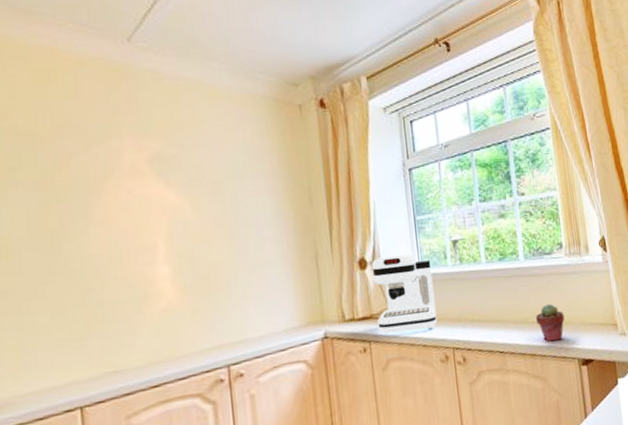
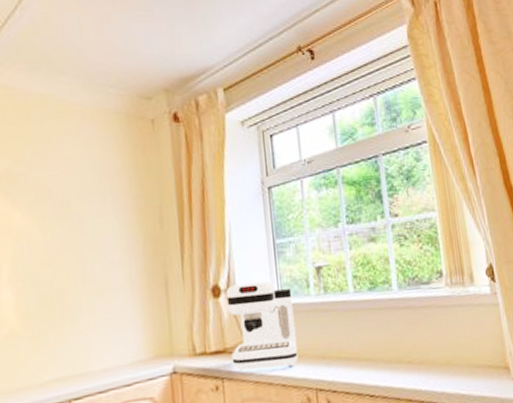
potted succulent: present [535,303,565,342] -> none [411,340,446,386]

